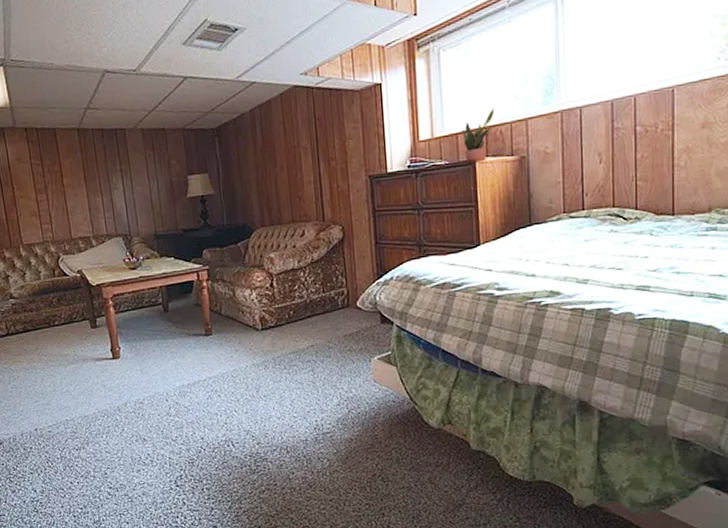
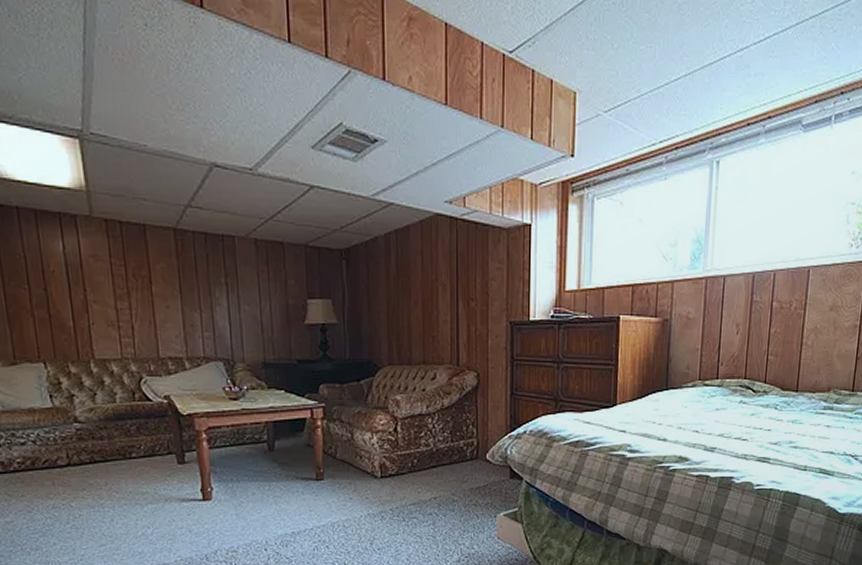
potted plant: present [461,108,495,165] -> none [608,266,643,321]

